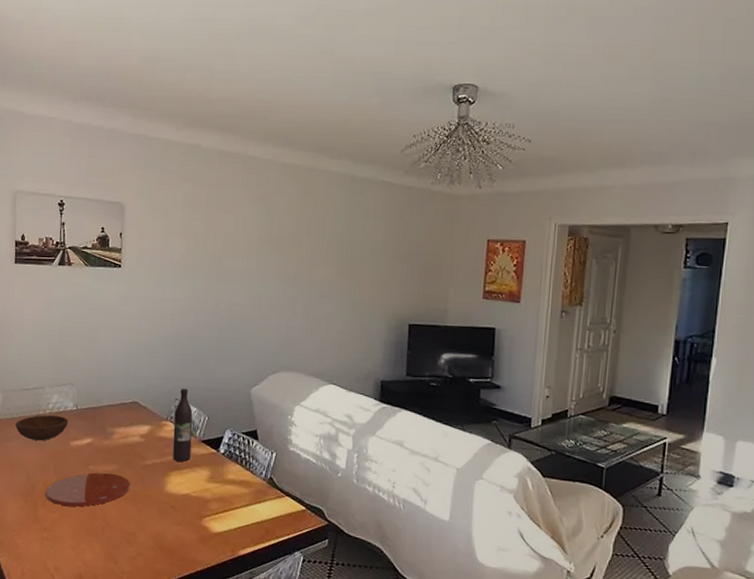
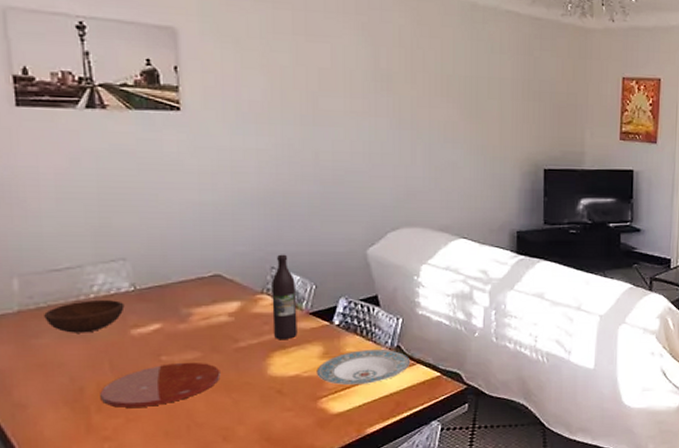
plate: none [203,478,281,510] -> present [316,350,411,385]

